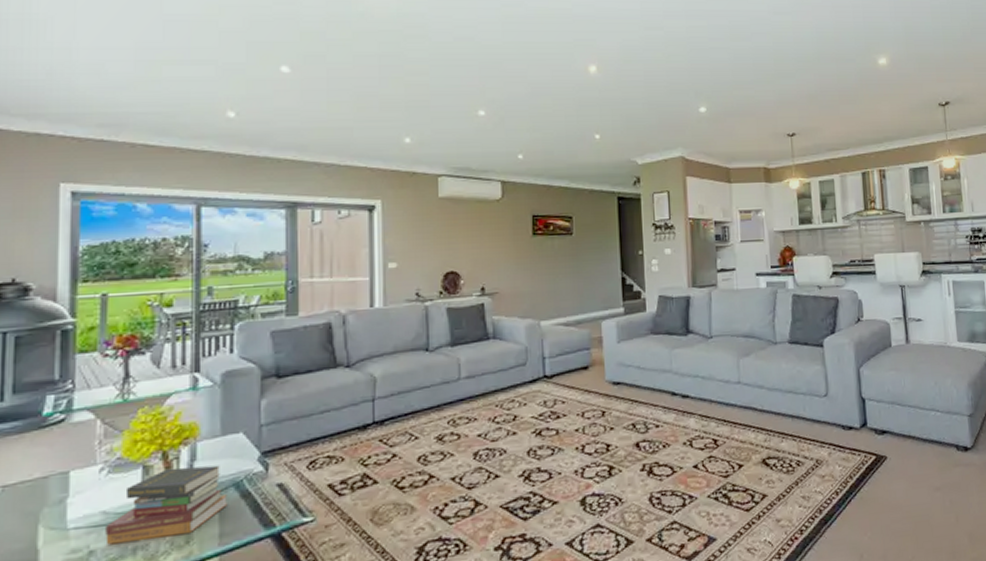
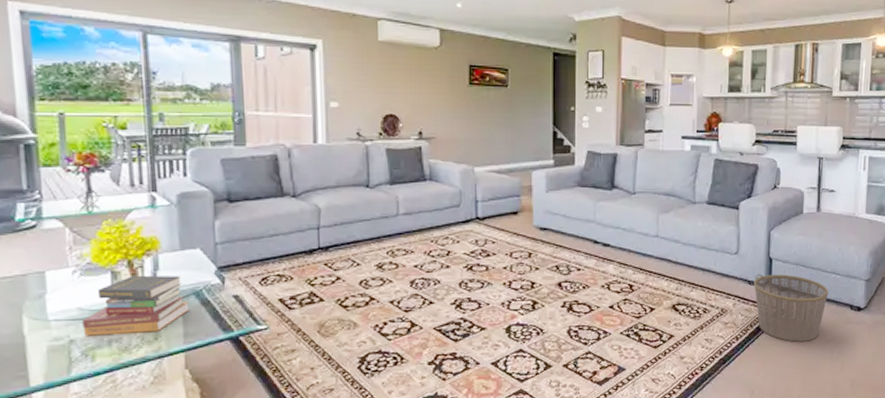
basket: none [848,415,931,493] -> present [753,274,829,342]

